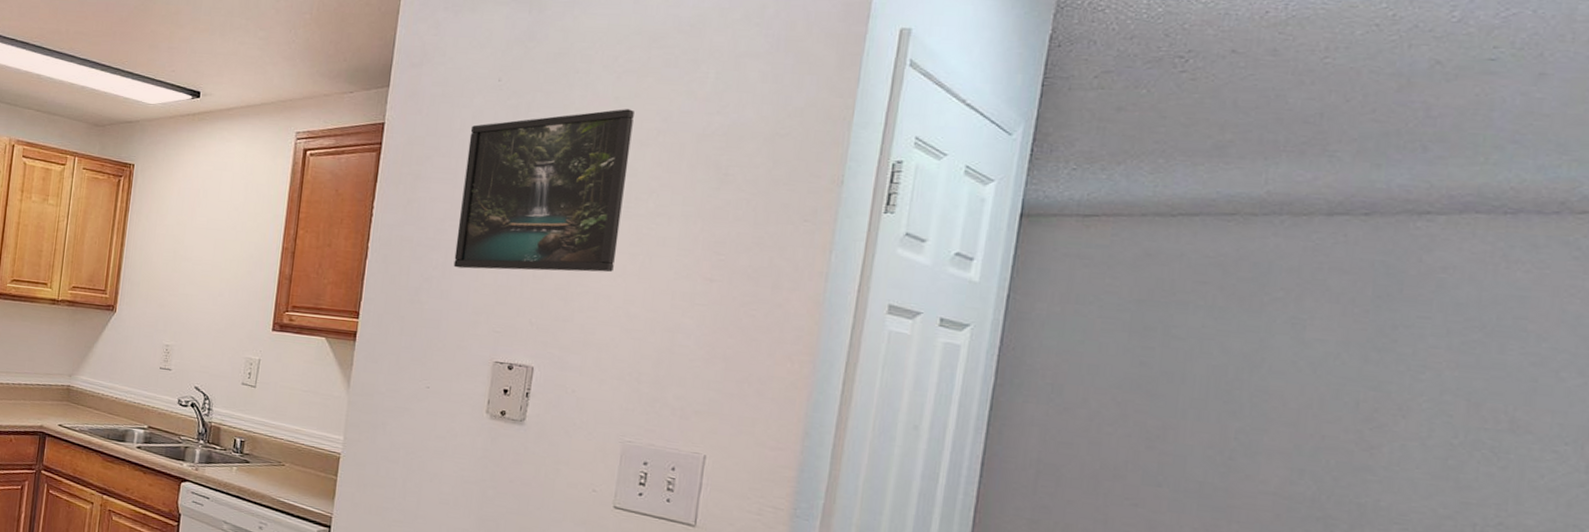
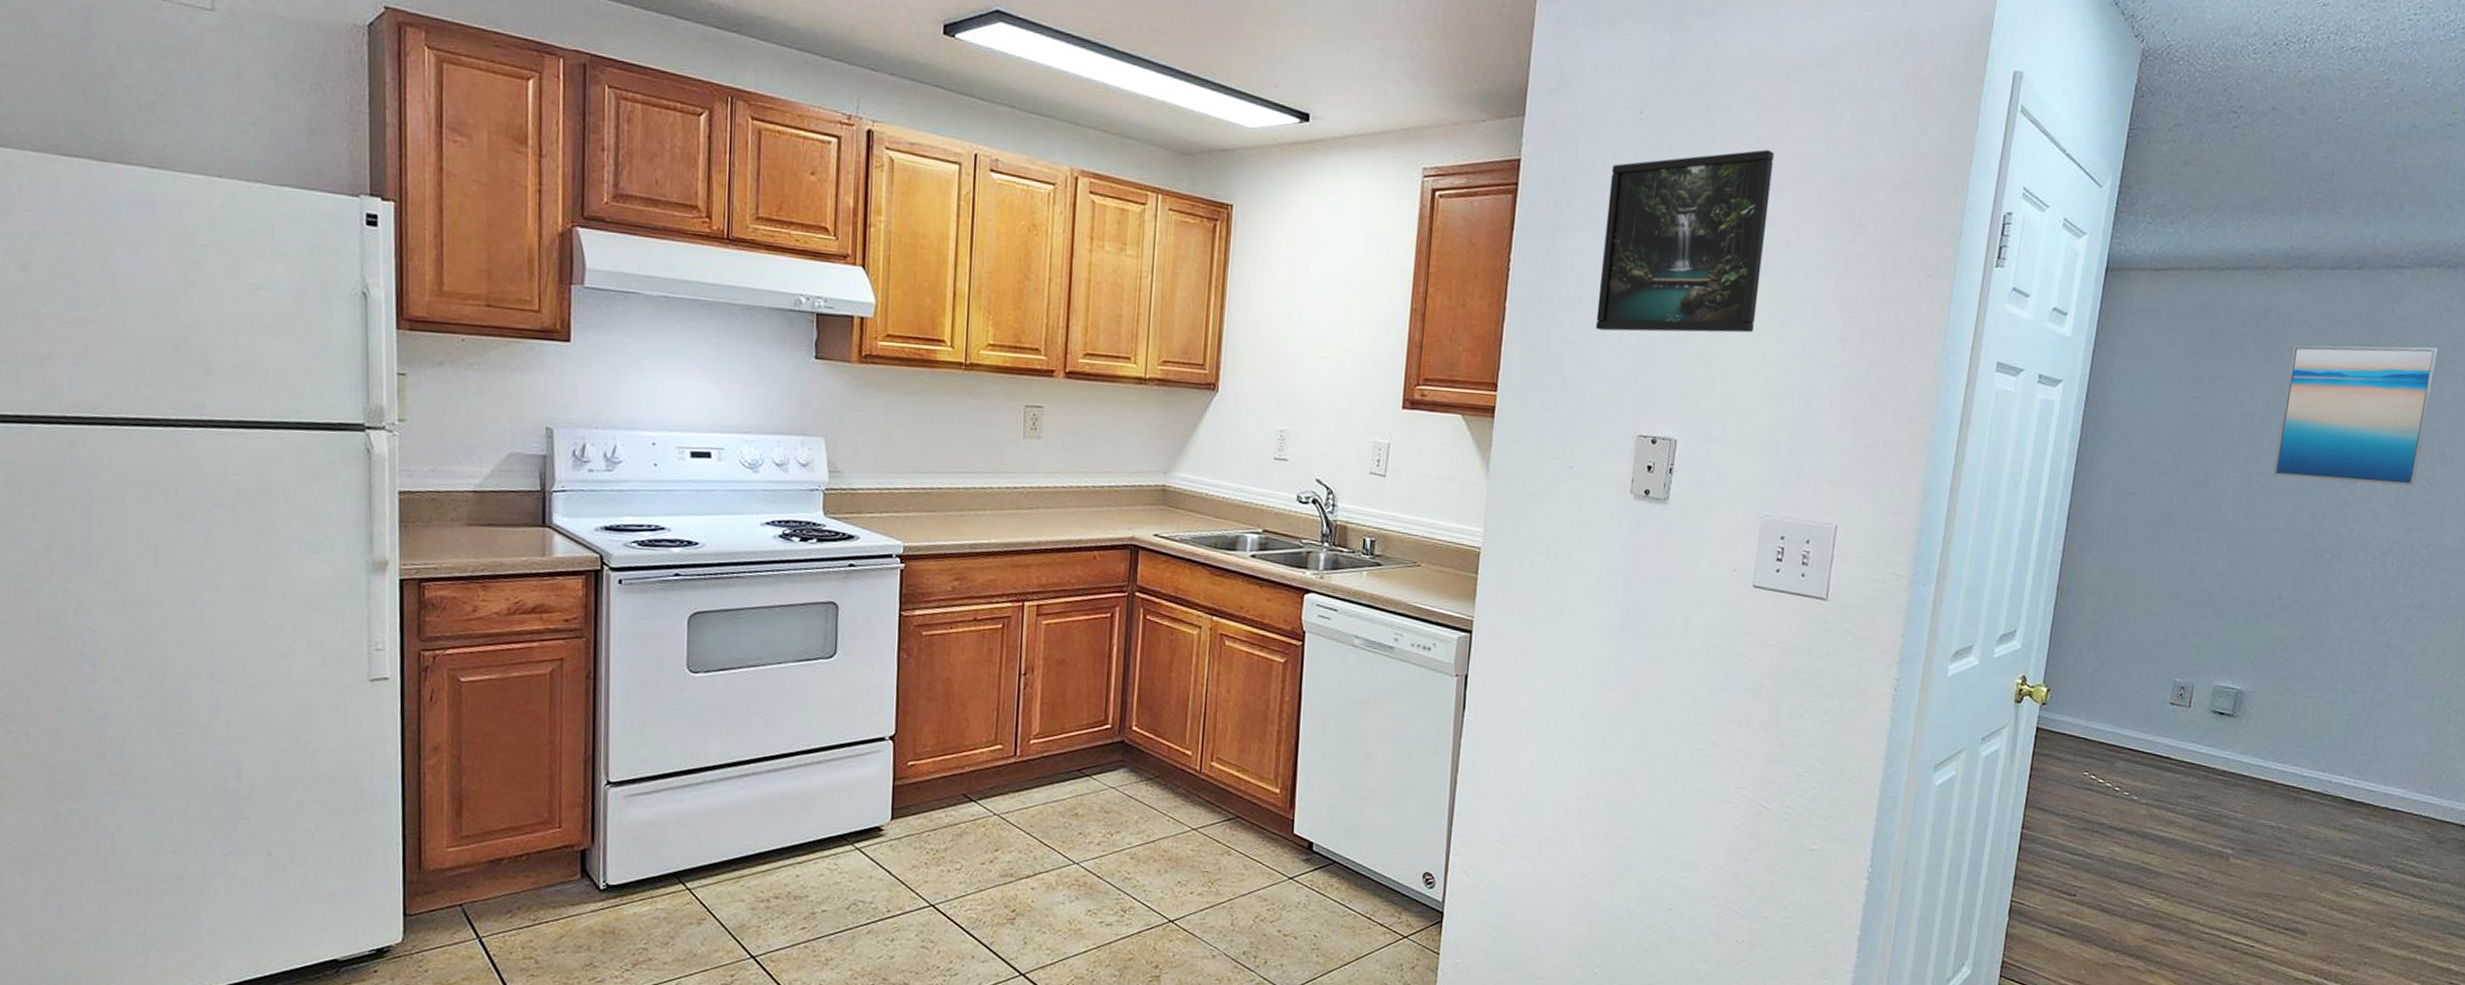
wall art: none [1257,295,1496,456] -> present [2272,344,2439,487]

